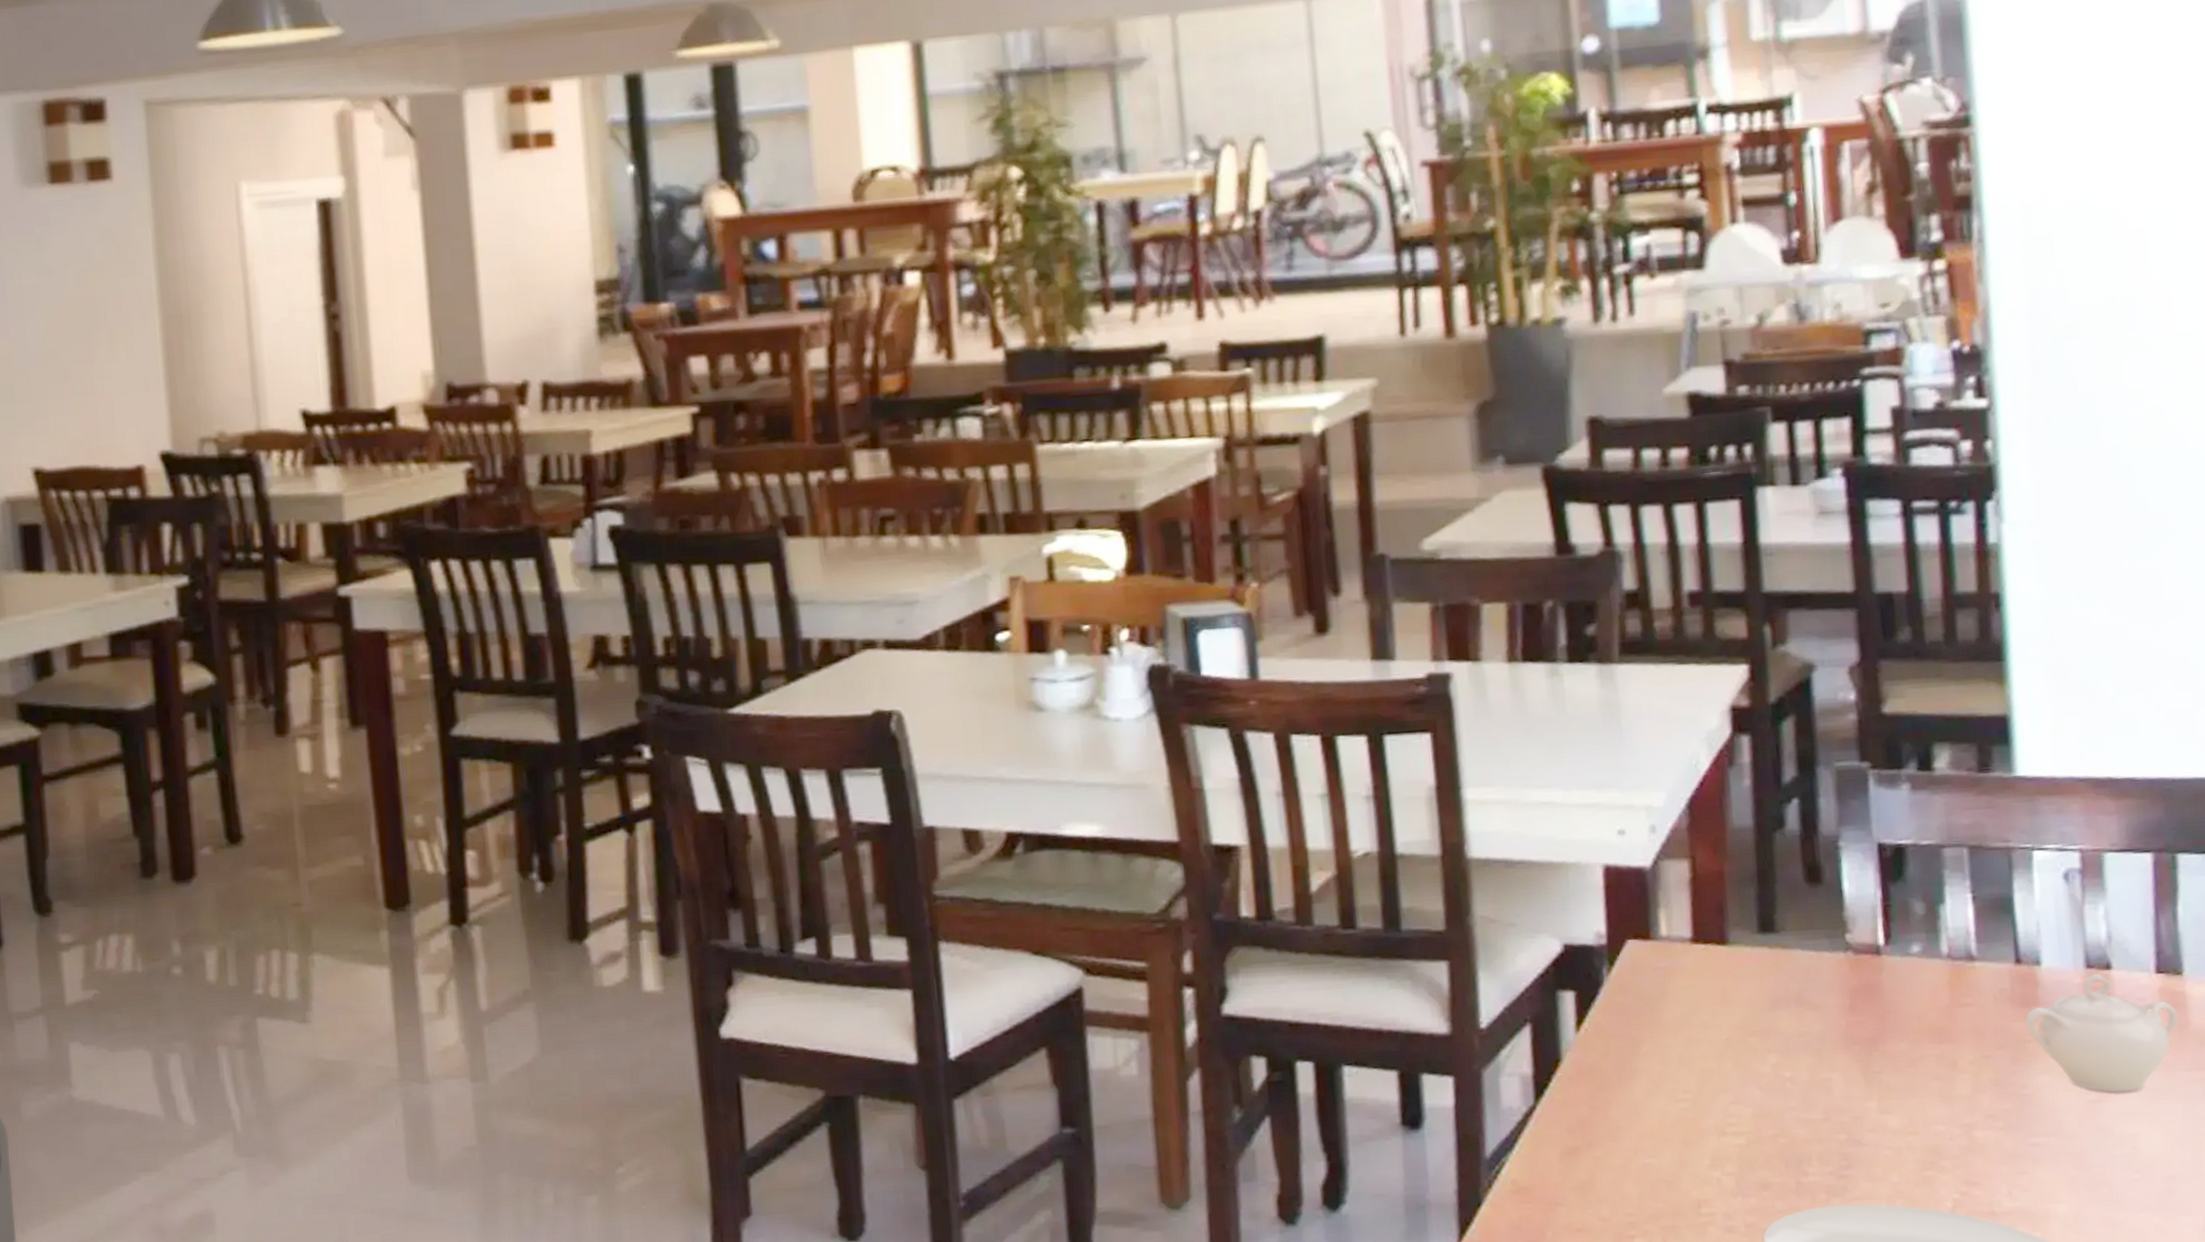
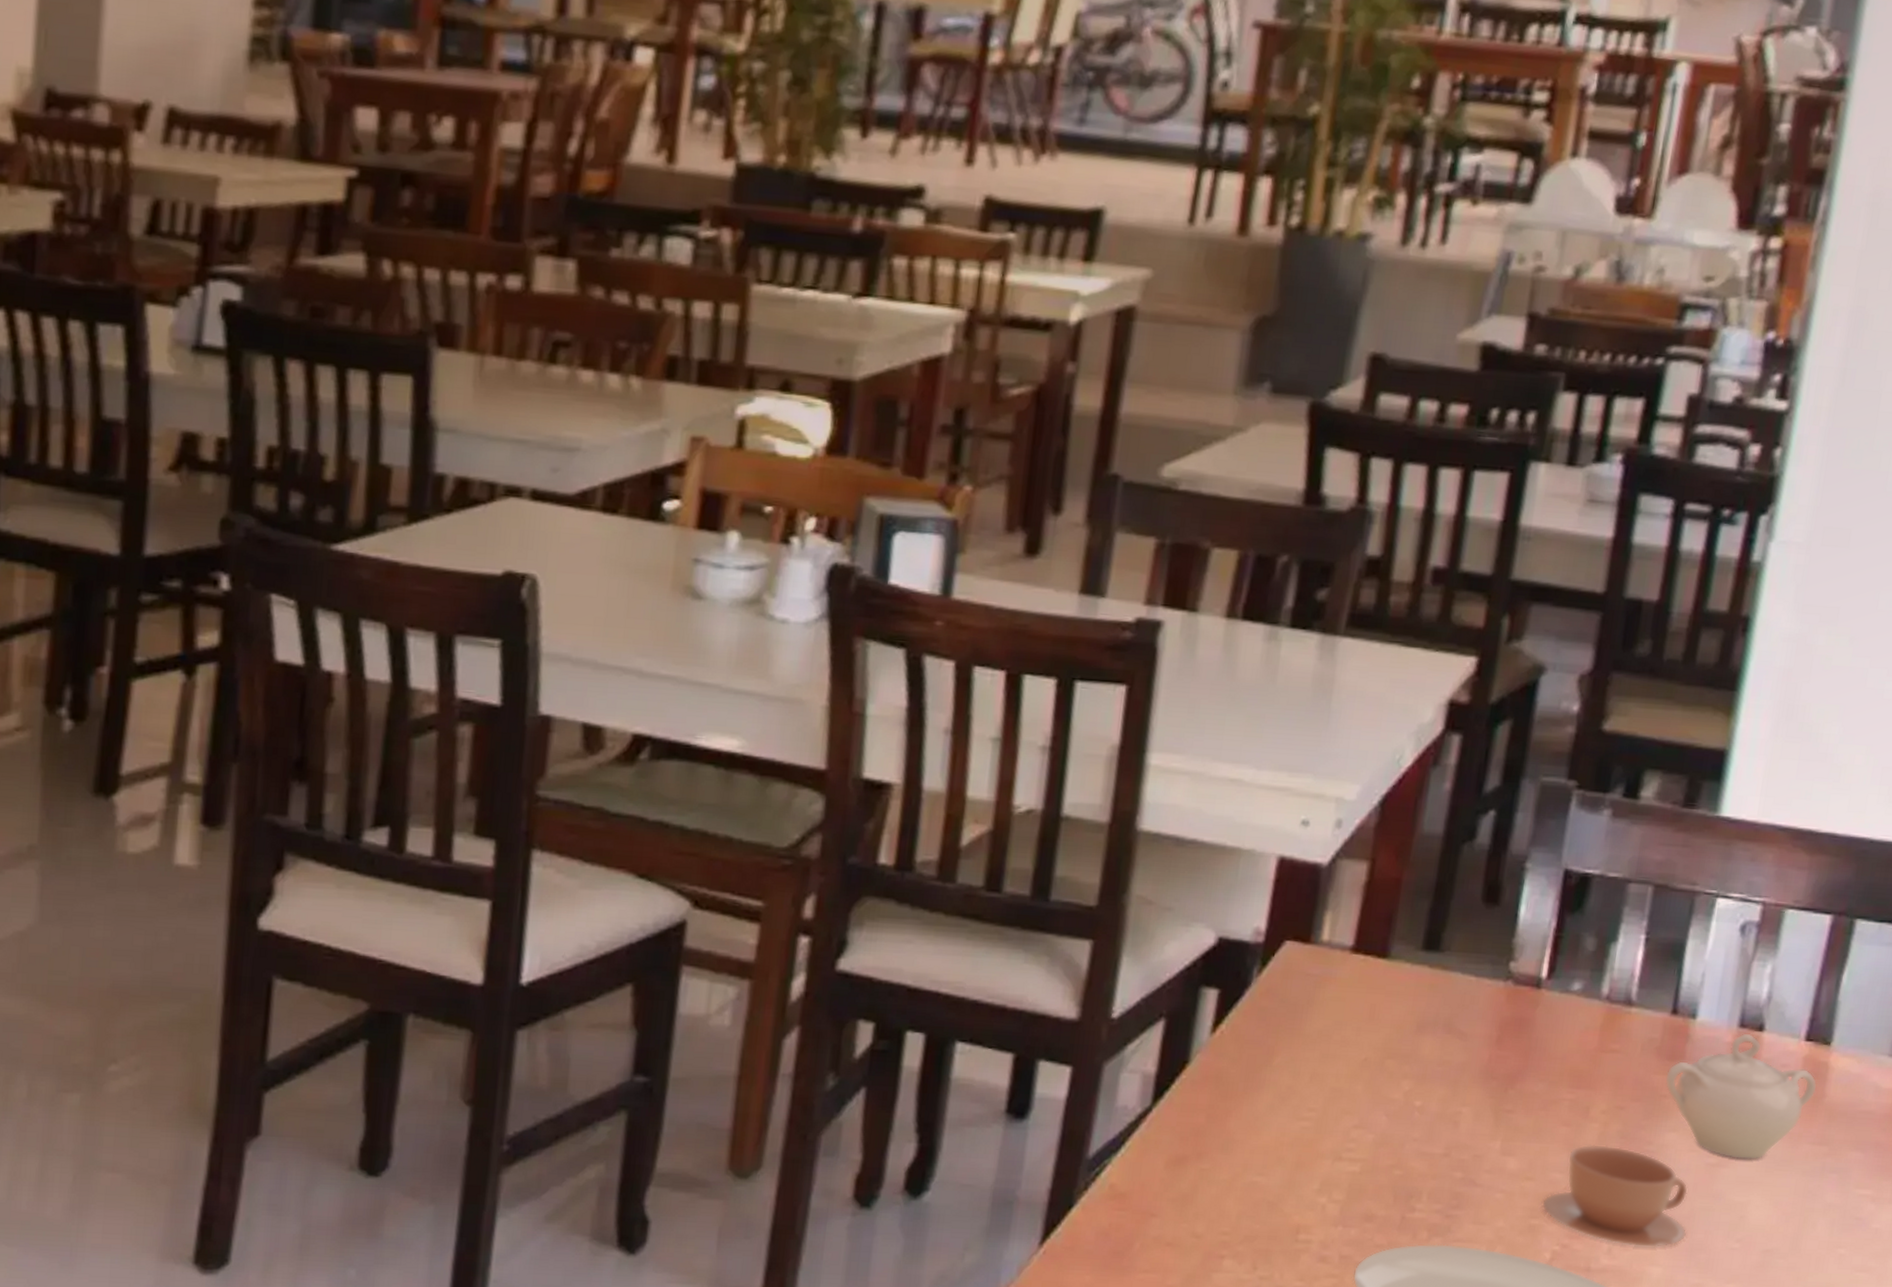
teacup: none [1931,1093,2084,1187] -> present [1542,1144,1688,1248]

